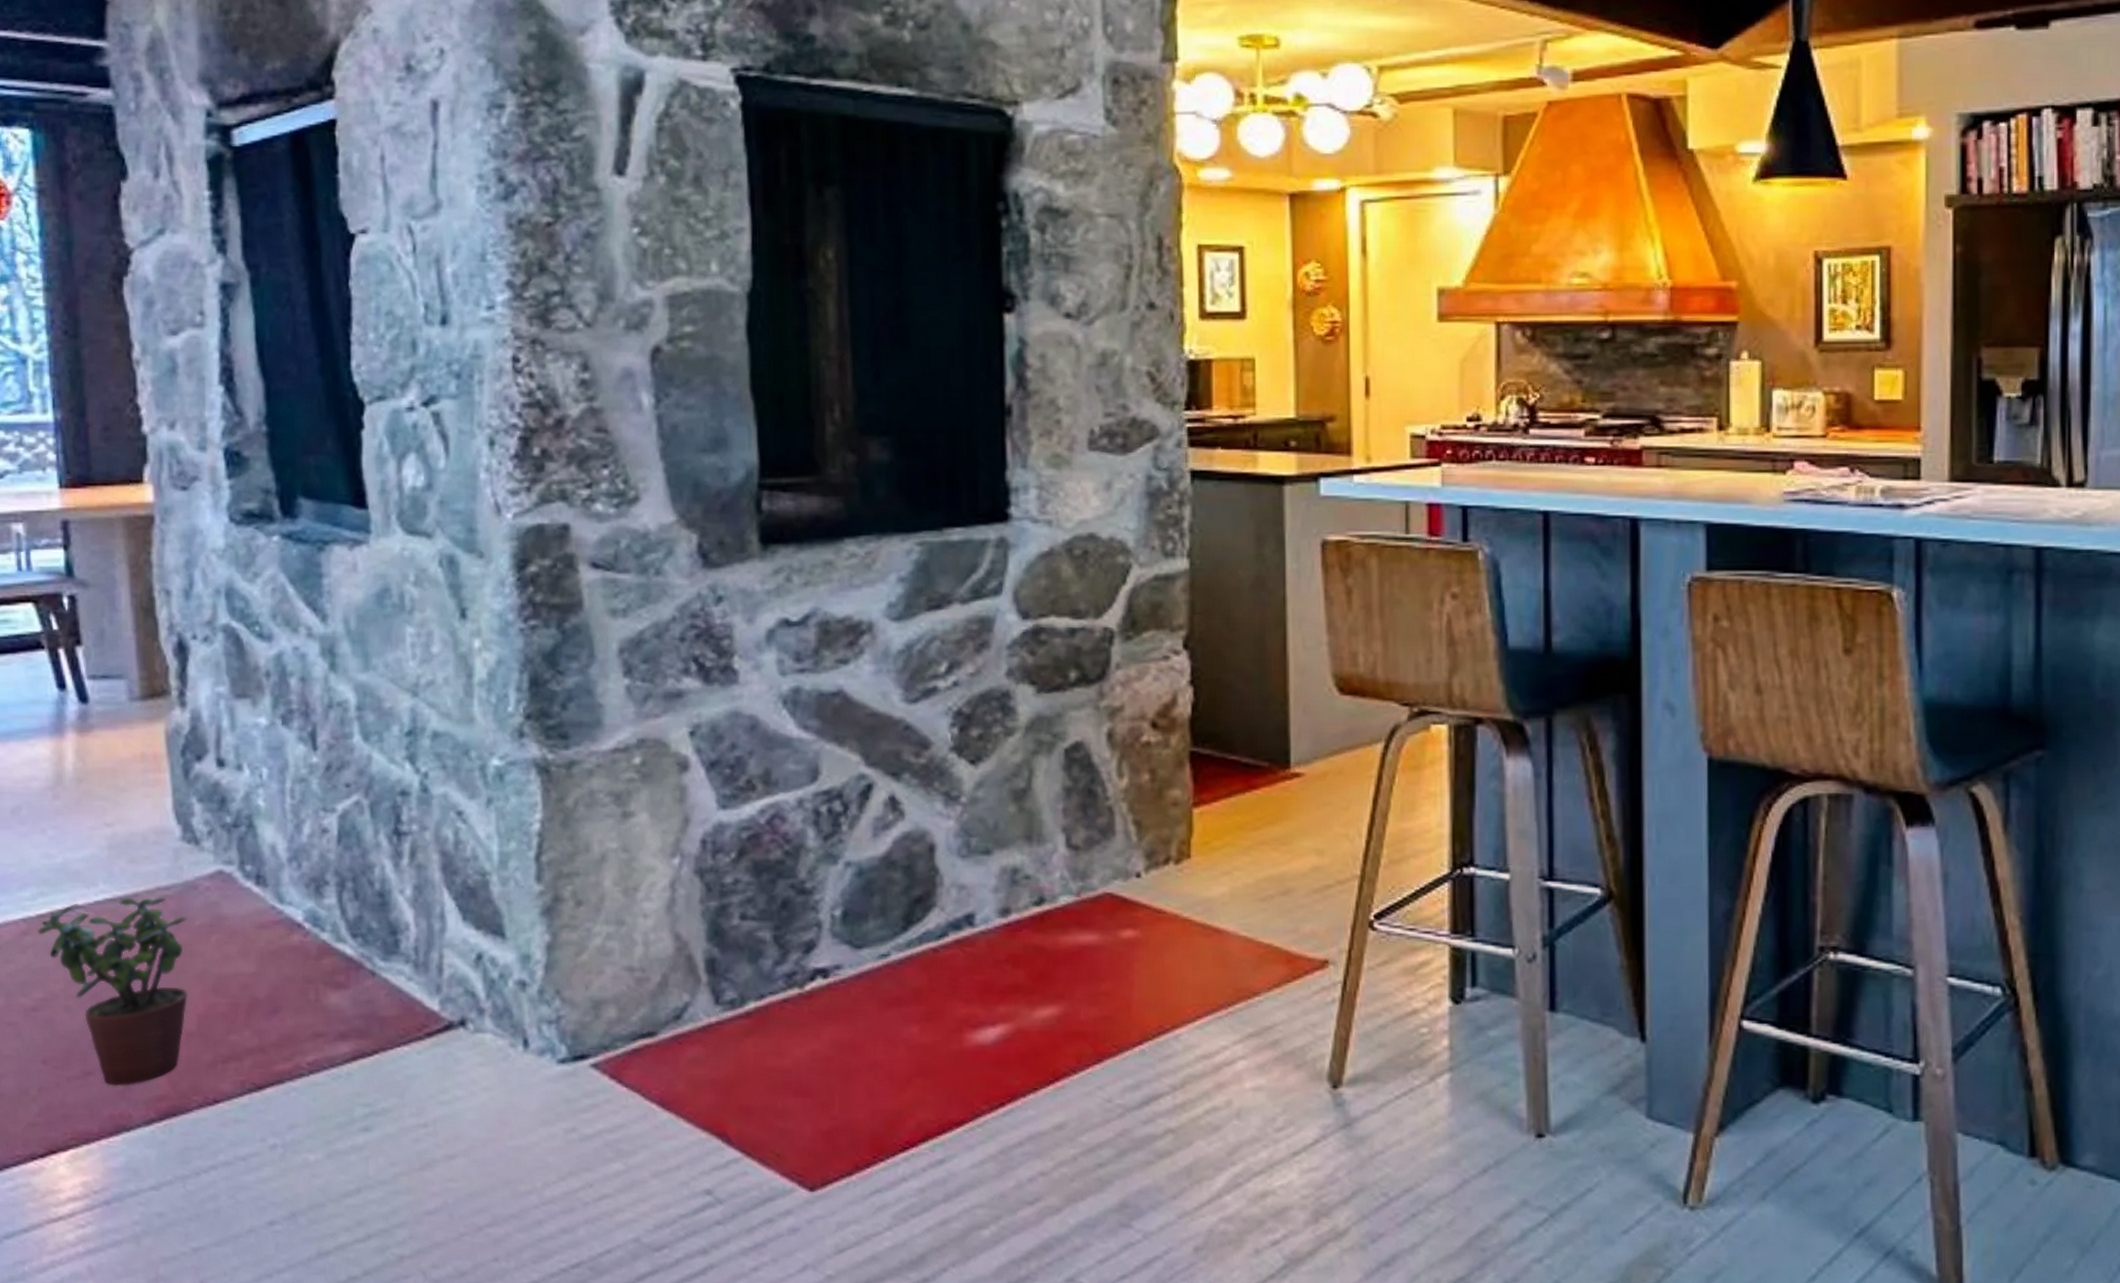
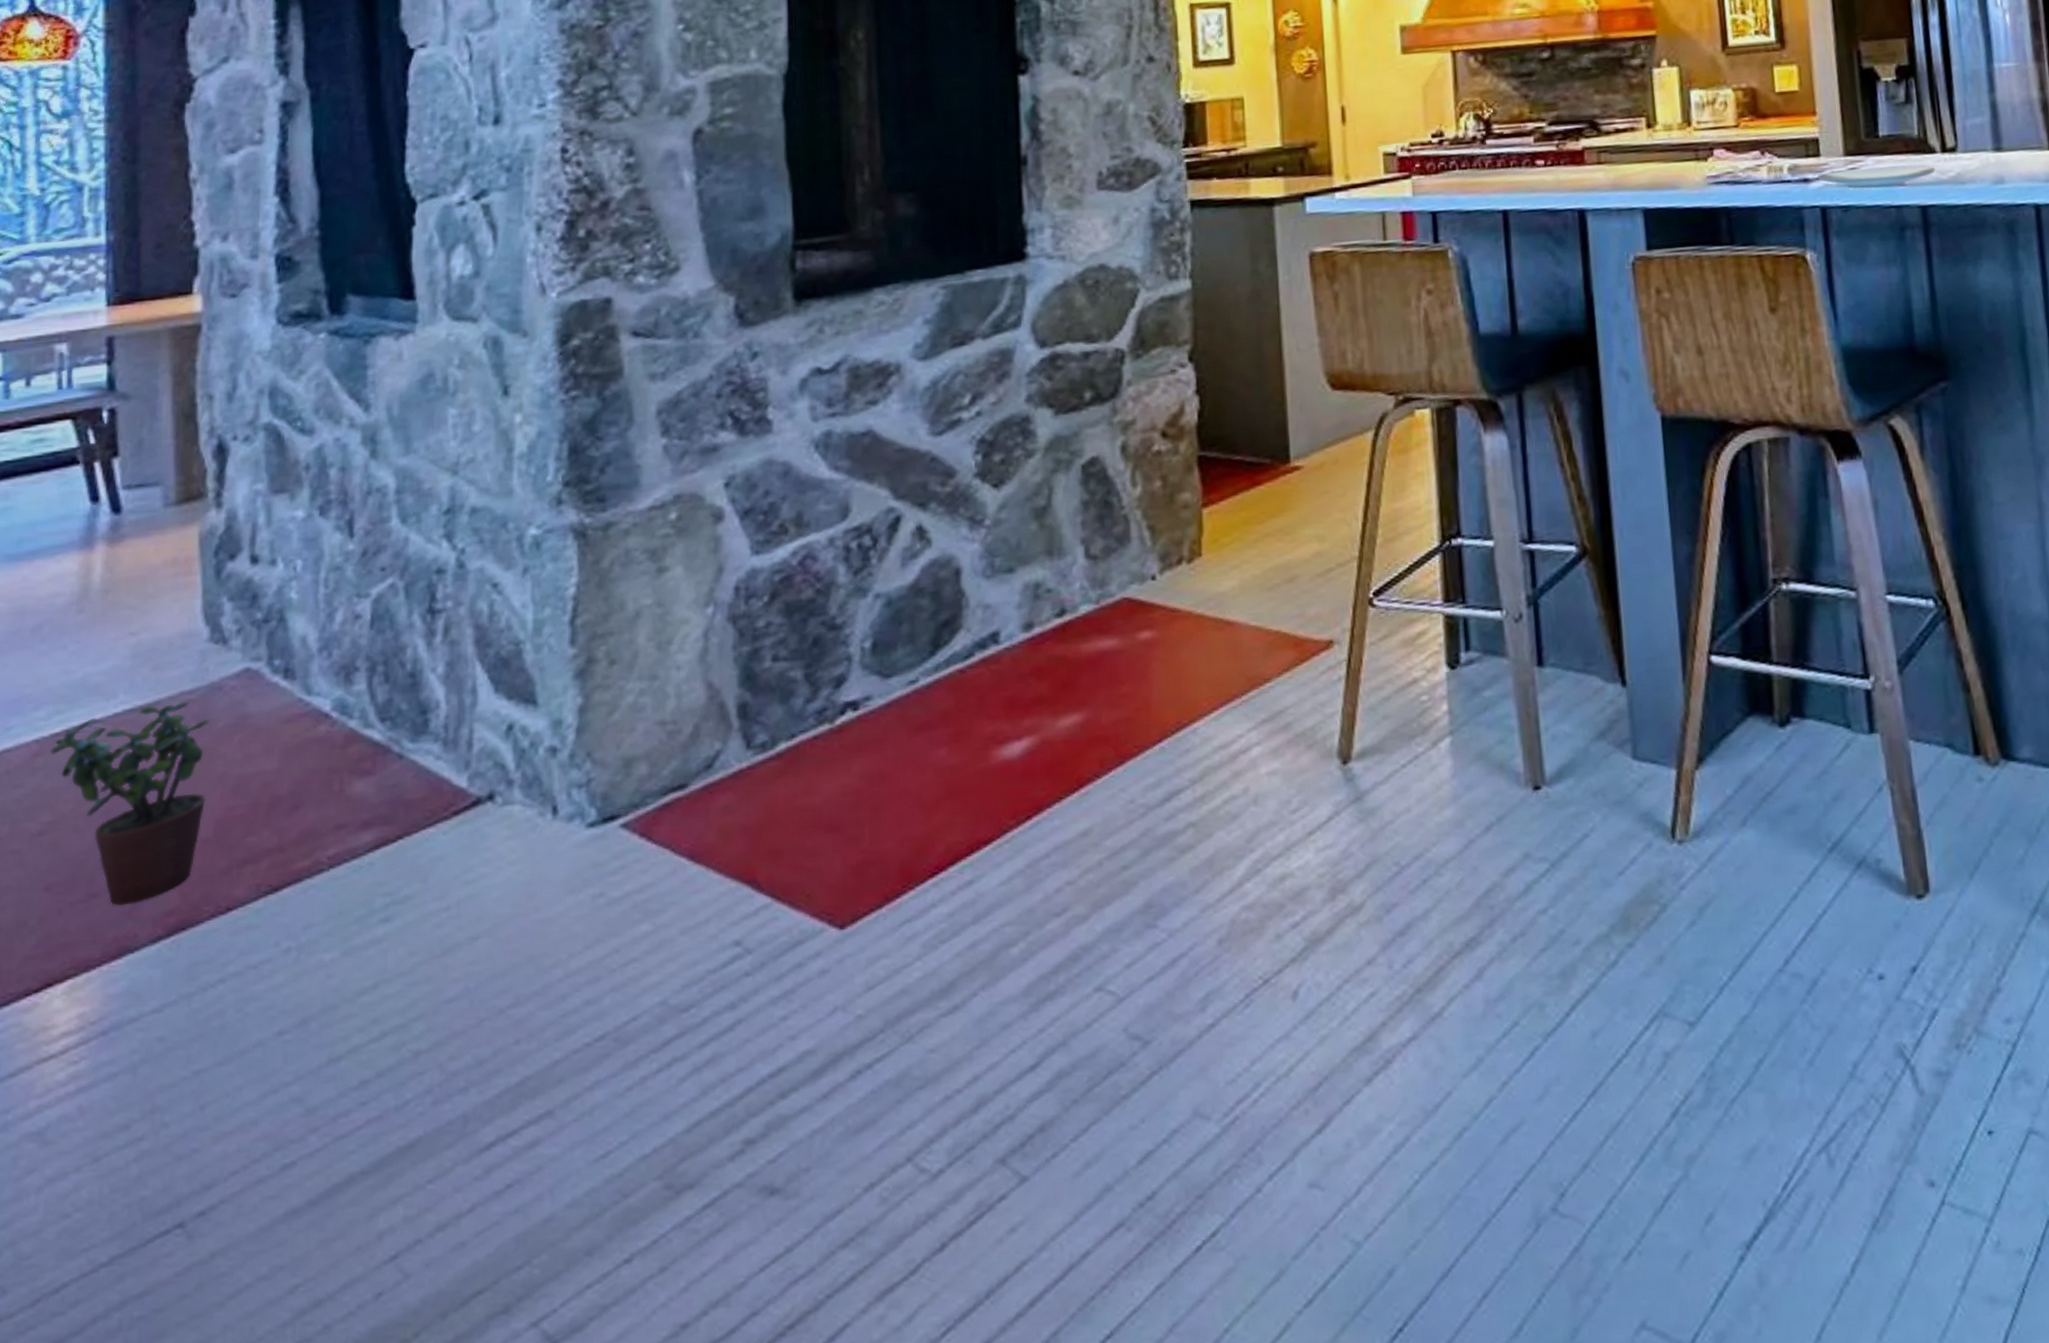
plate: none [1914,497,2057,523] -> present [1817,166,1935,189]

